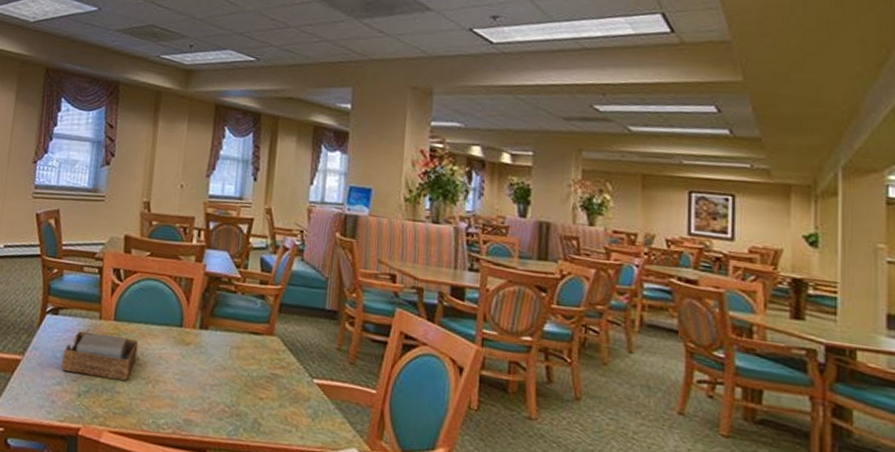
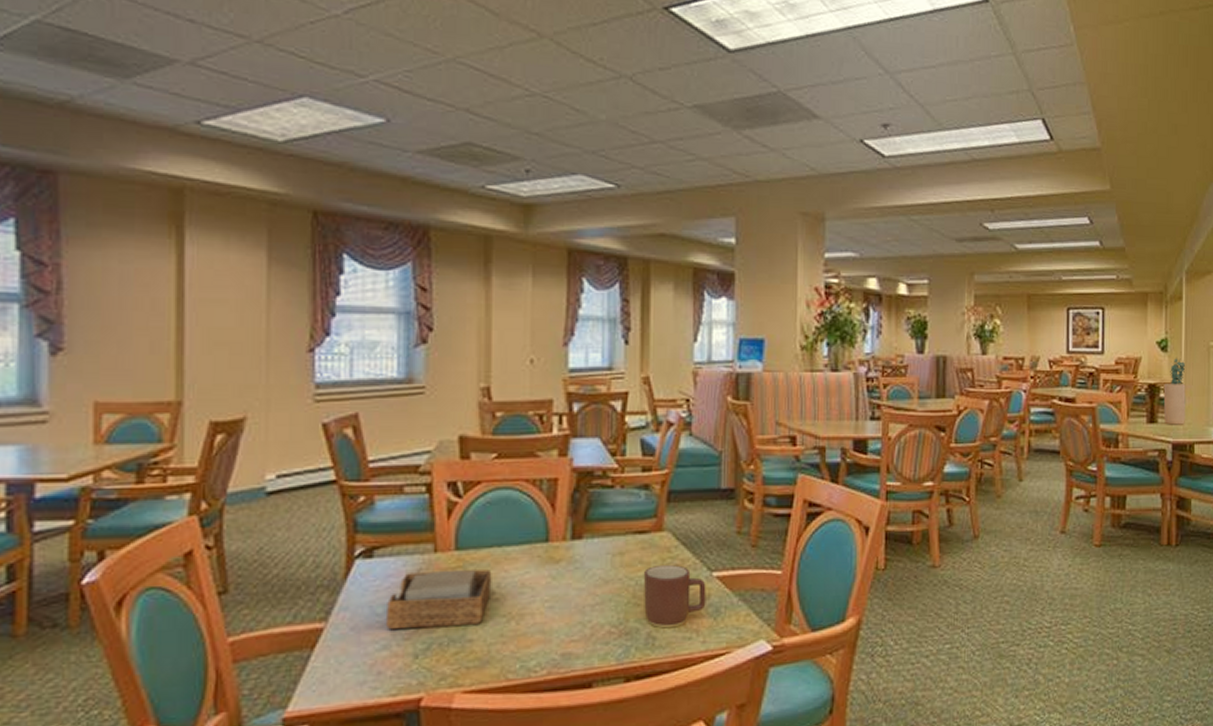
mug: none [253,363,307,420] -> present [643,564,706,629]
vase: none [813,254,844,328] -> present [1163,357,1186,425]

